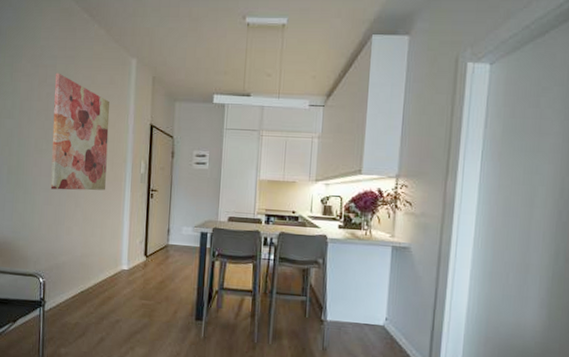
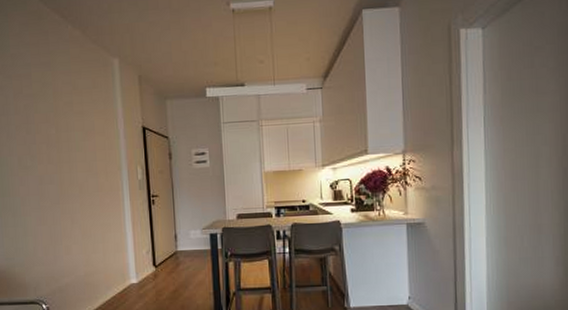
wall art: present [50,73,110,191] -> none [31,81,102,208]

